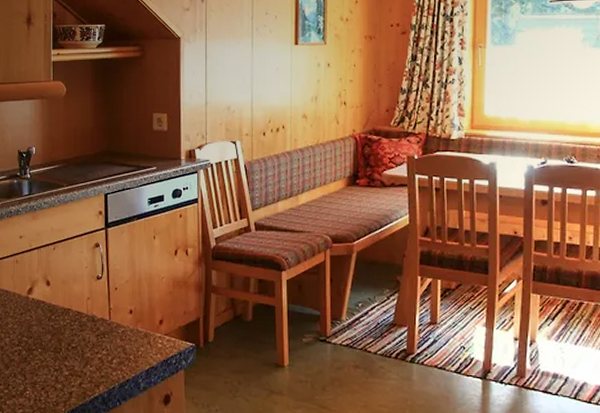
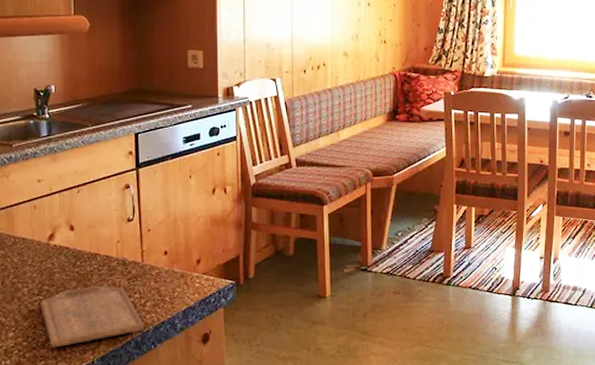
cutting board: none [20,340,111,398] -> present [40,285,144,348]

